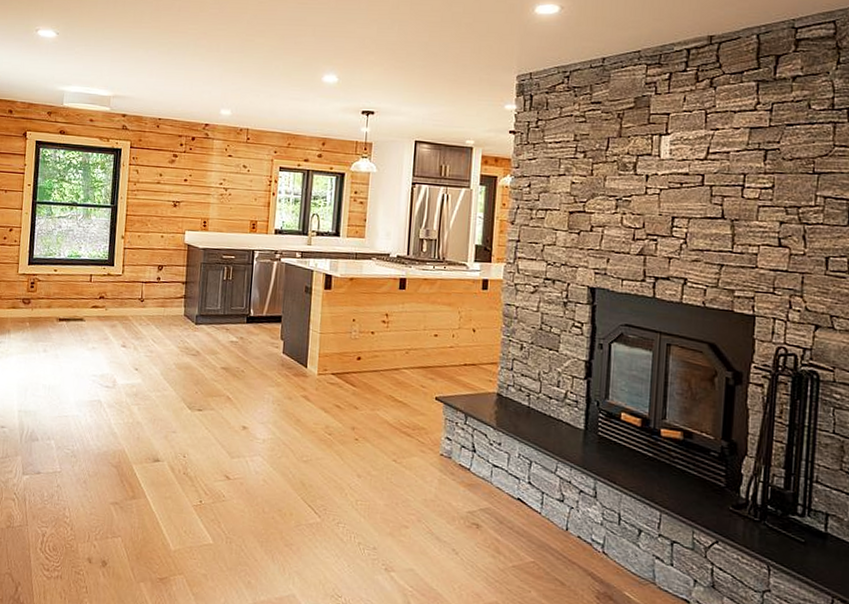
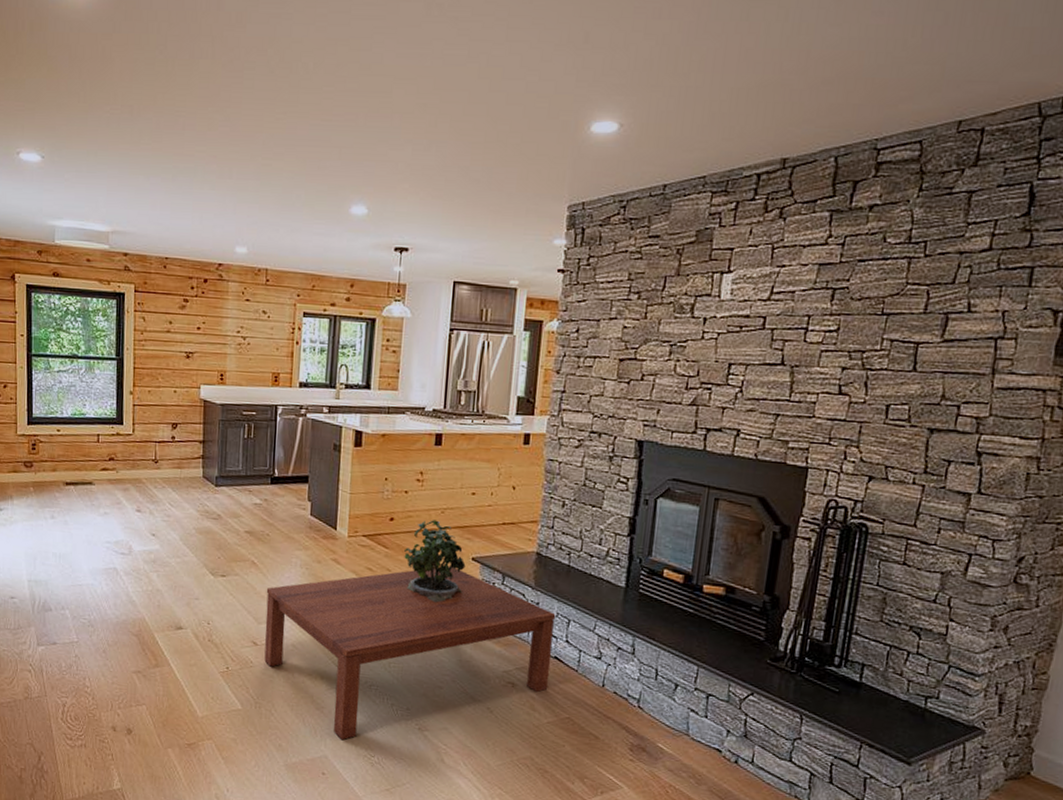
coffee table: none [236,405,518,579] -> present [264,566,556,740]
potted plant: none [370,360,430,441] -> present [404,520,466,603]

